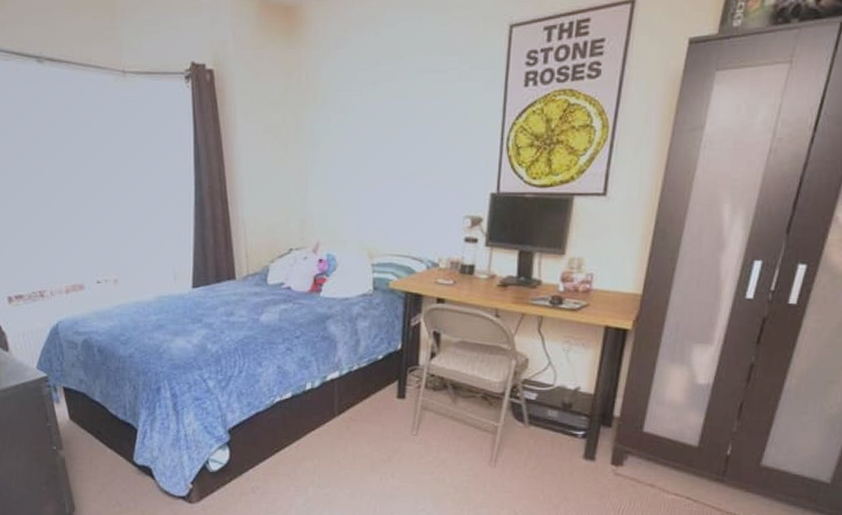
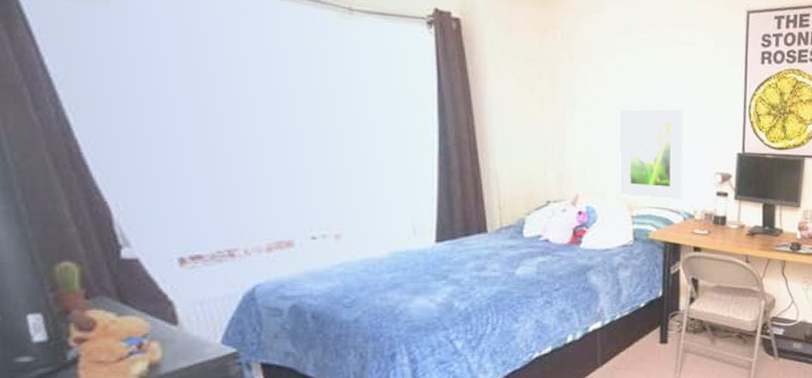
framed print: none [360,146,430,246] -> present [619,108,683,199]

